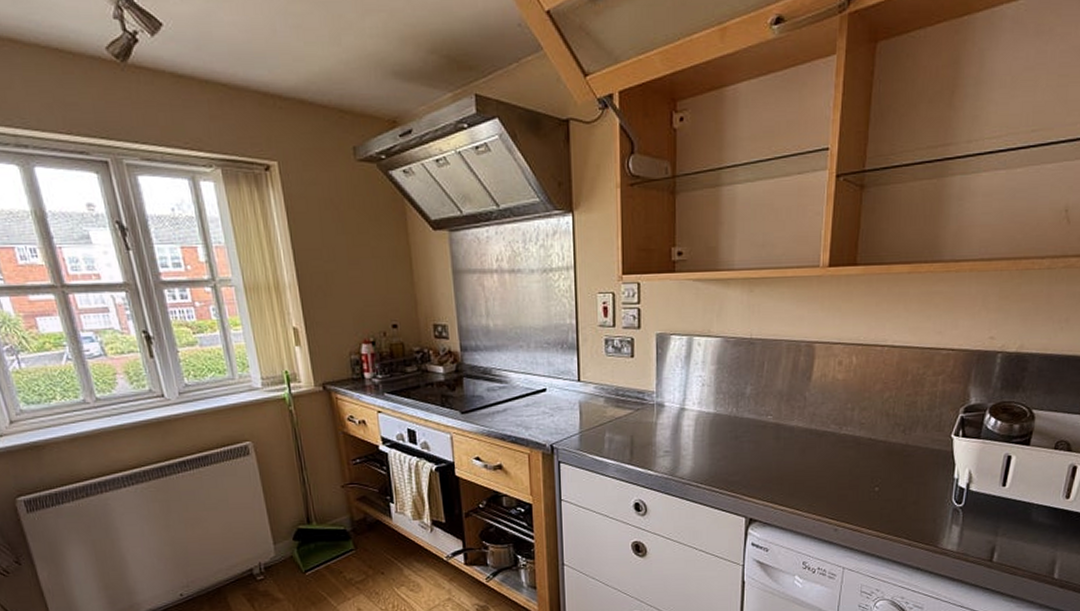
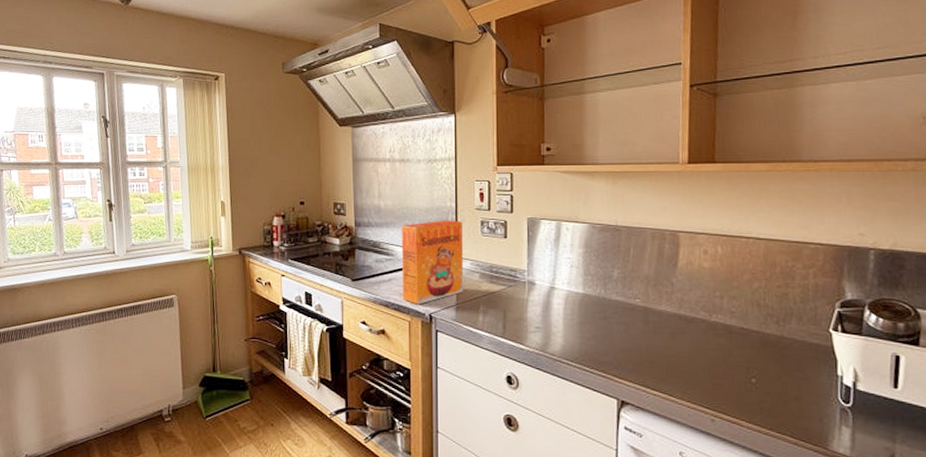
cereal box: none [514,339,587,436] -> present [401,220,463,305]

